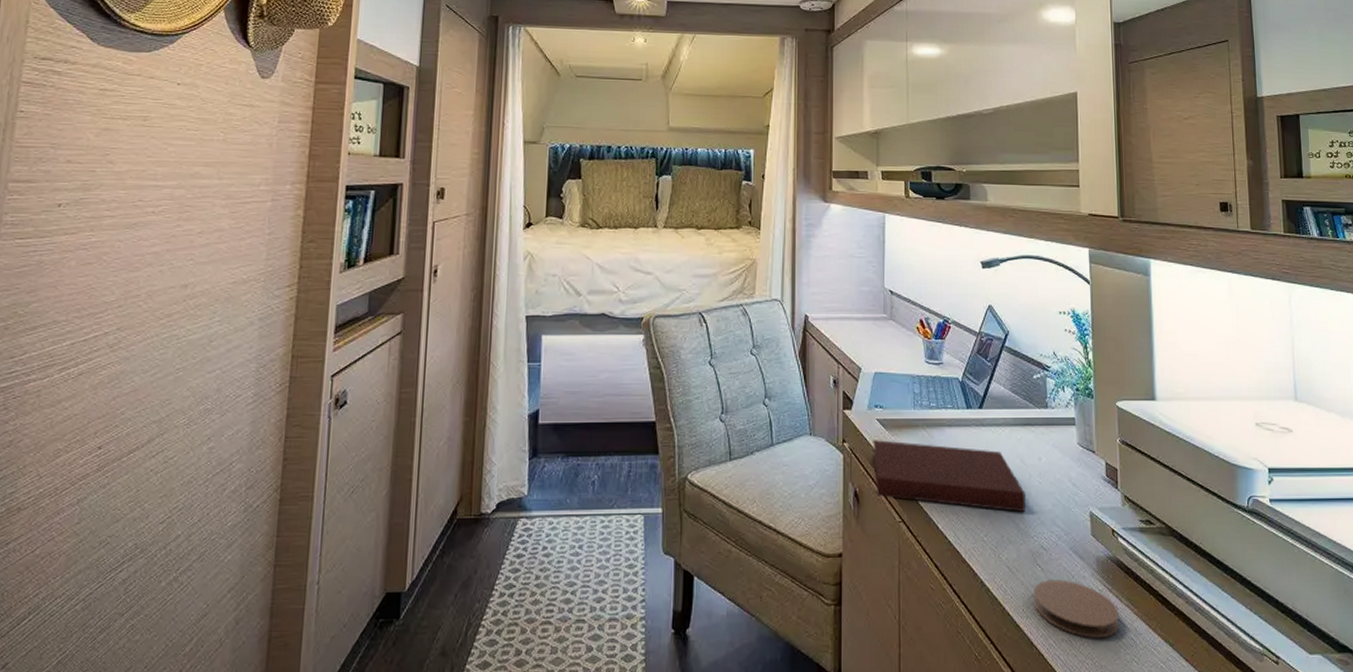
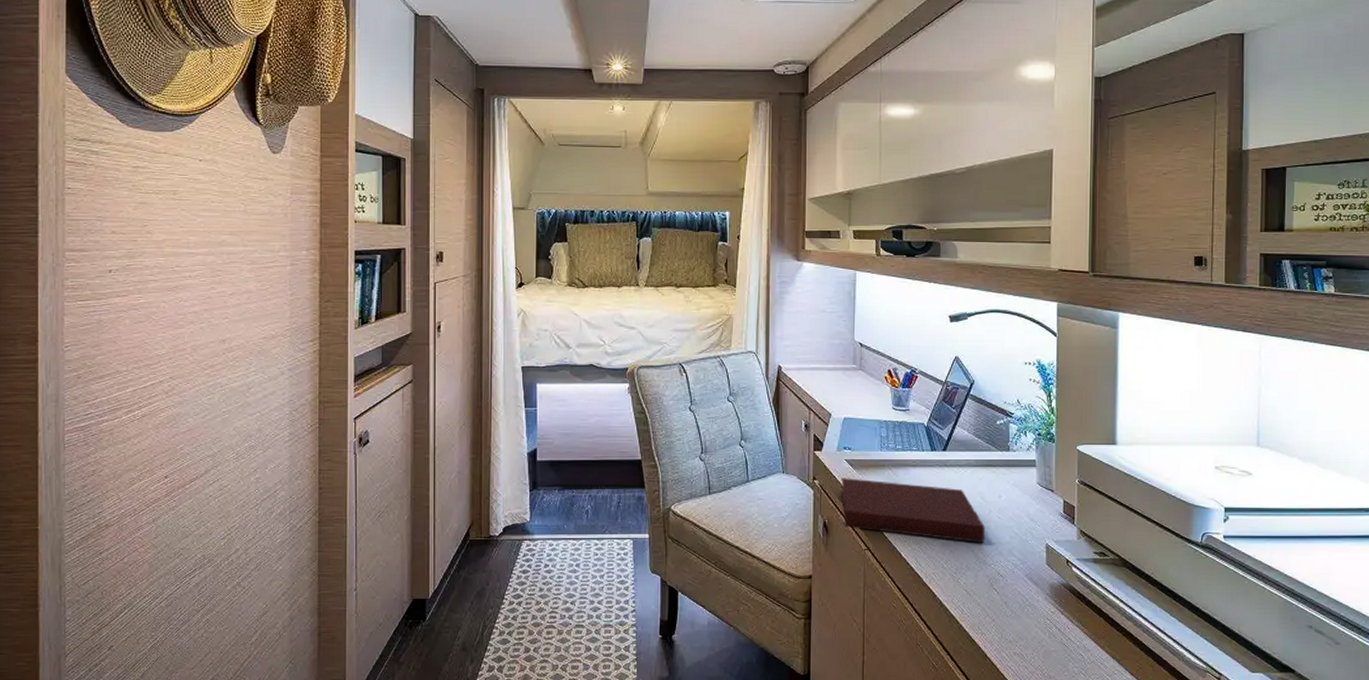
coaster: present [1034,579,1119,638] -> none [989,602,1069,652]

